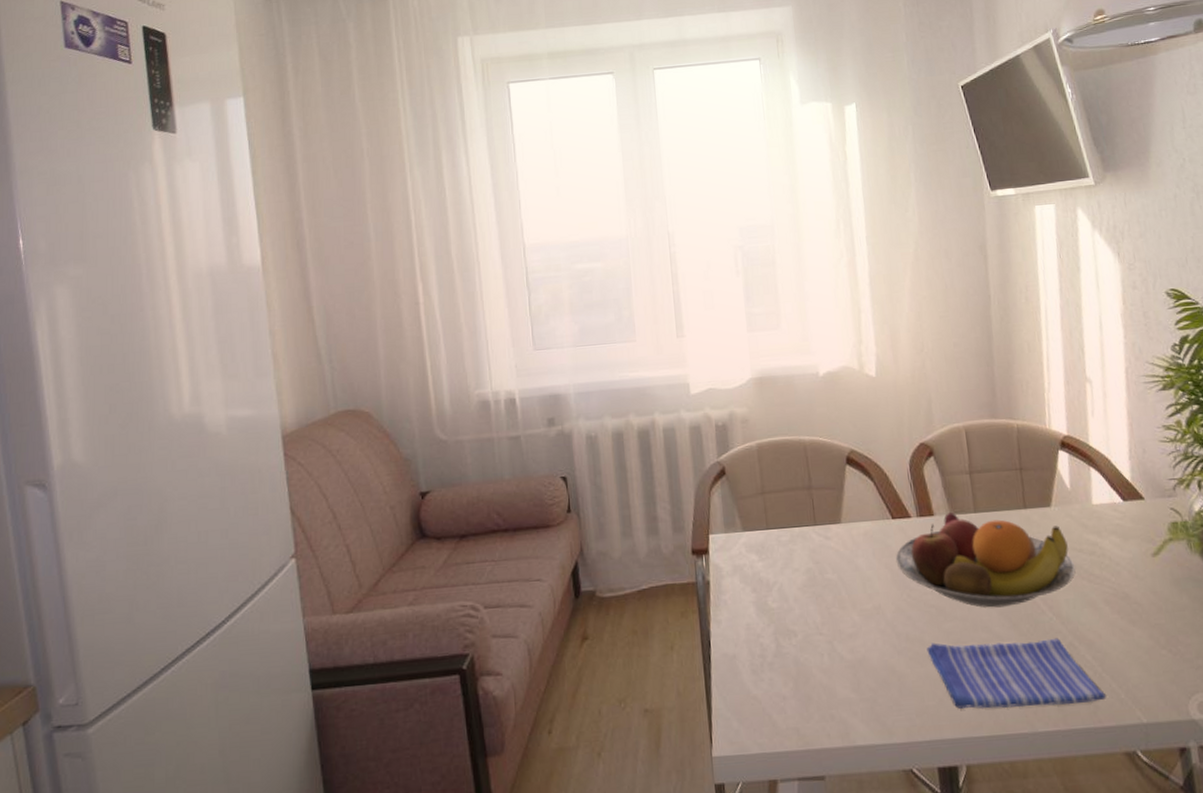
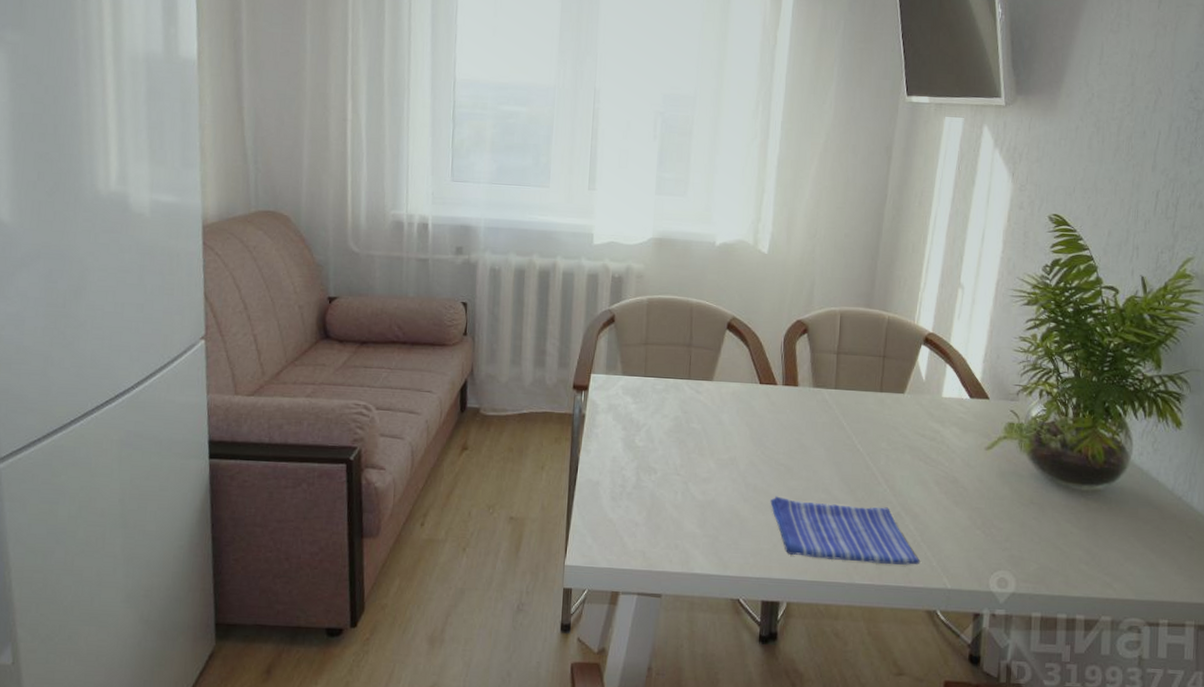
fruit bowl: present [895,511,1076,608] -> none [756,385,915,475]

